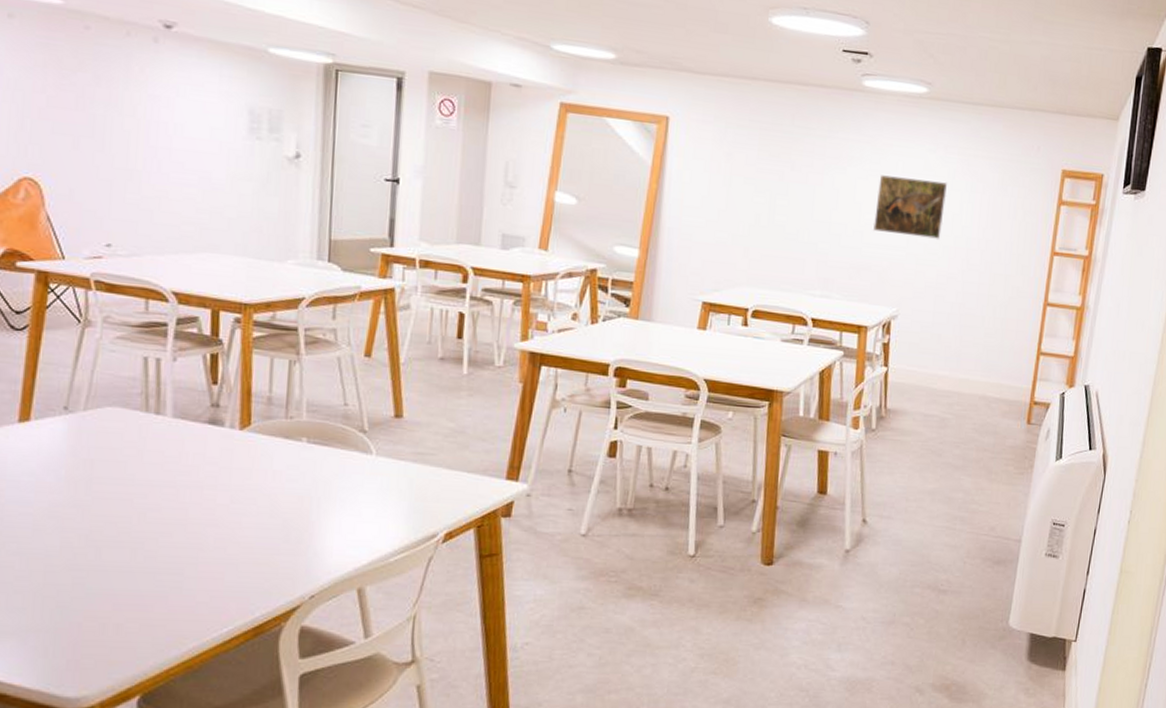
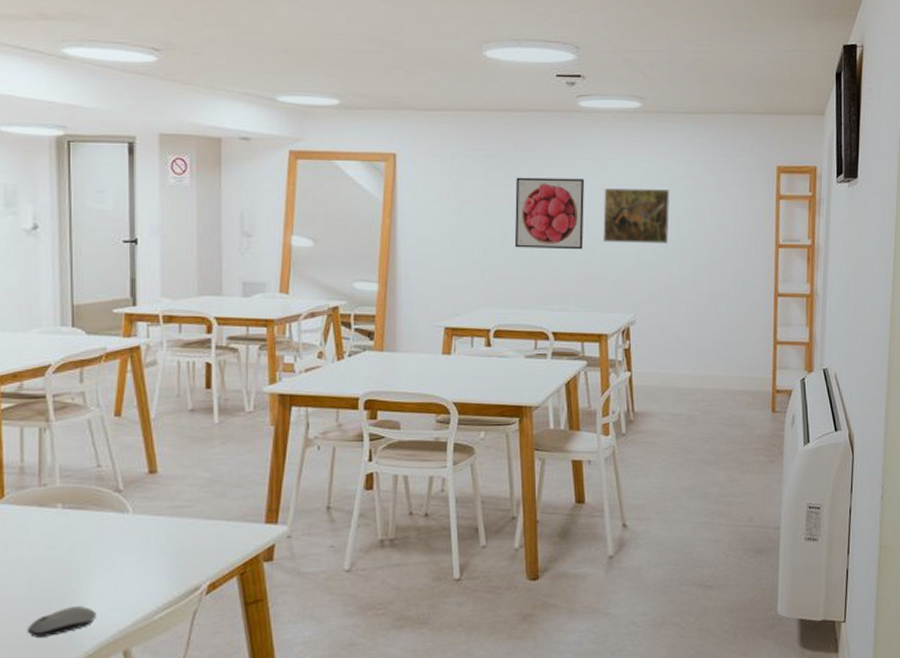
computer mouse: none [265,540,335,567] -> present [26,606,97,638]
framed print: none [781,154,861,237] -> present [514,177,585,250]

